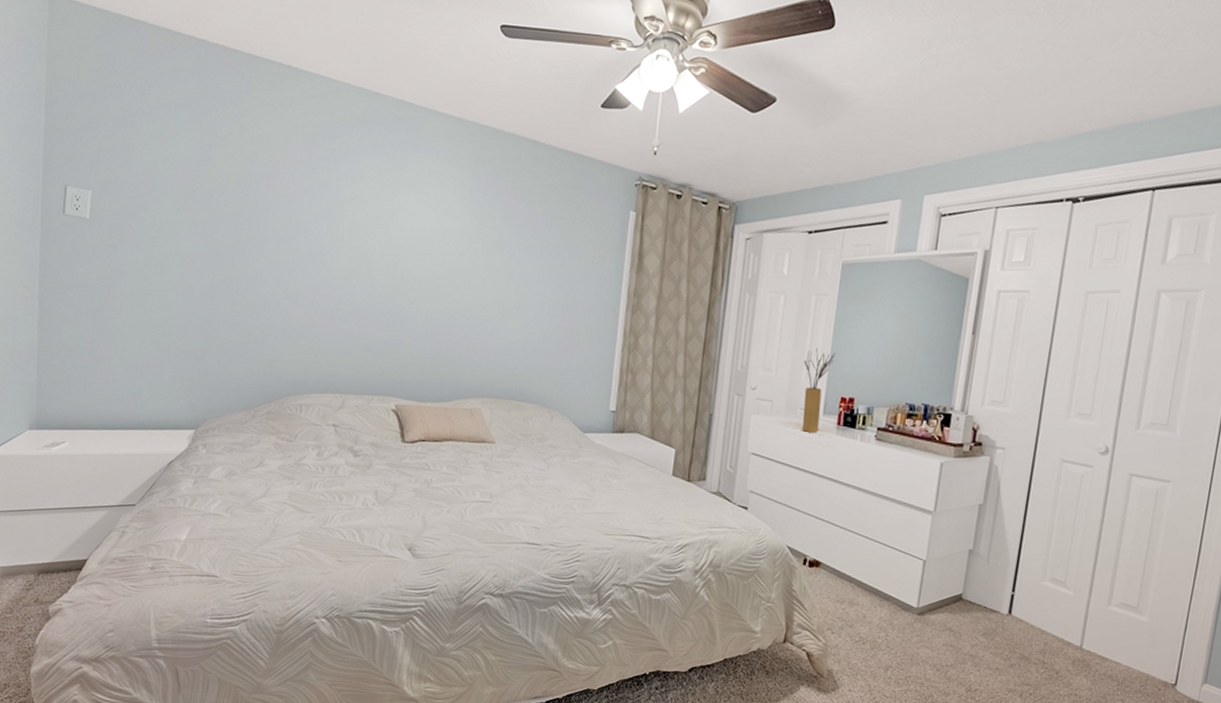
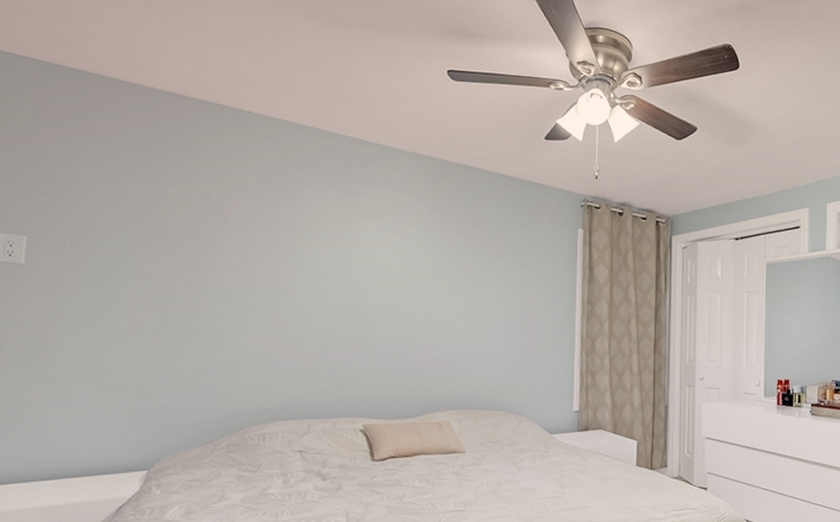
vase: present [802,347,836,434] -> none [743,338,769,415]

